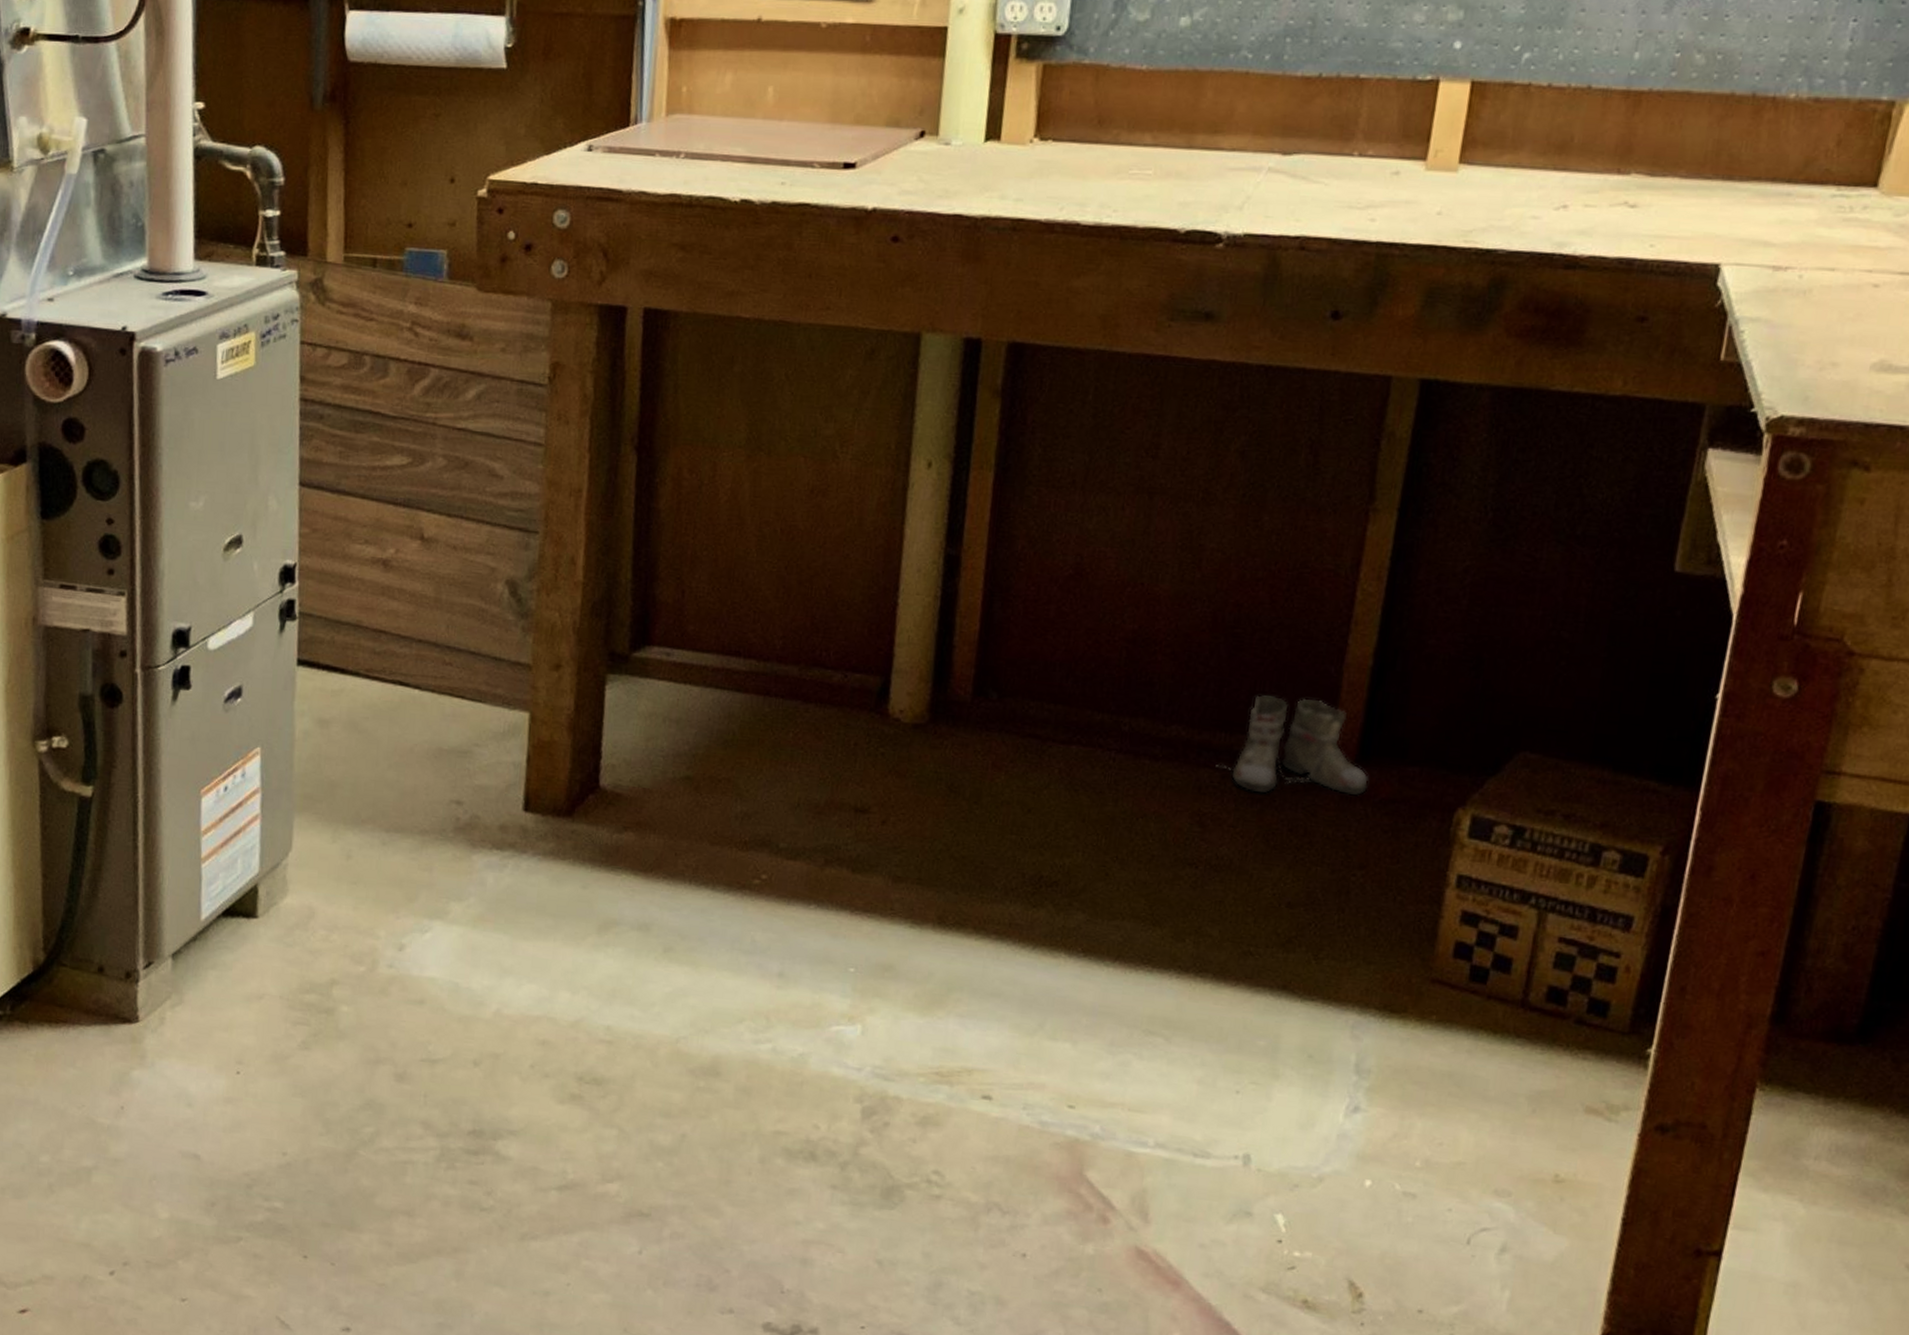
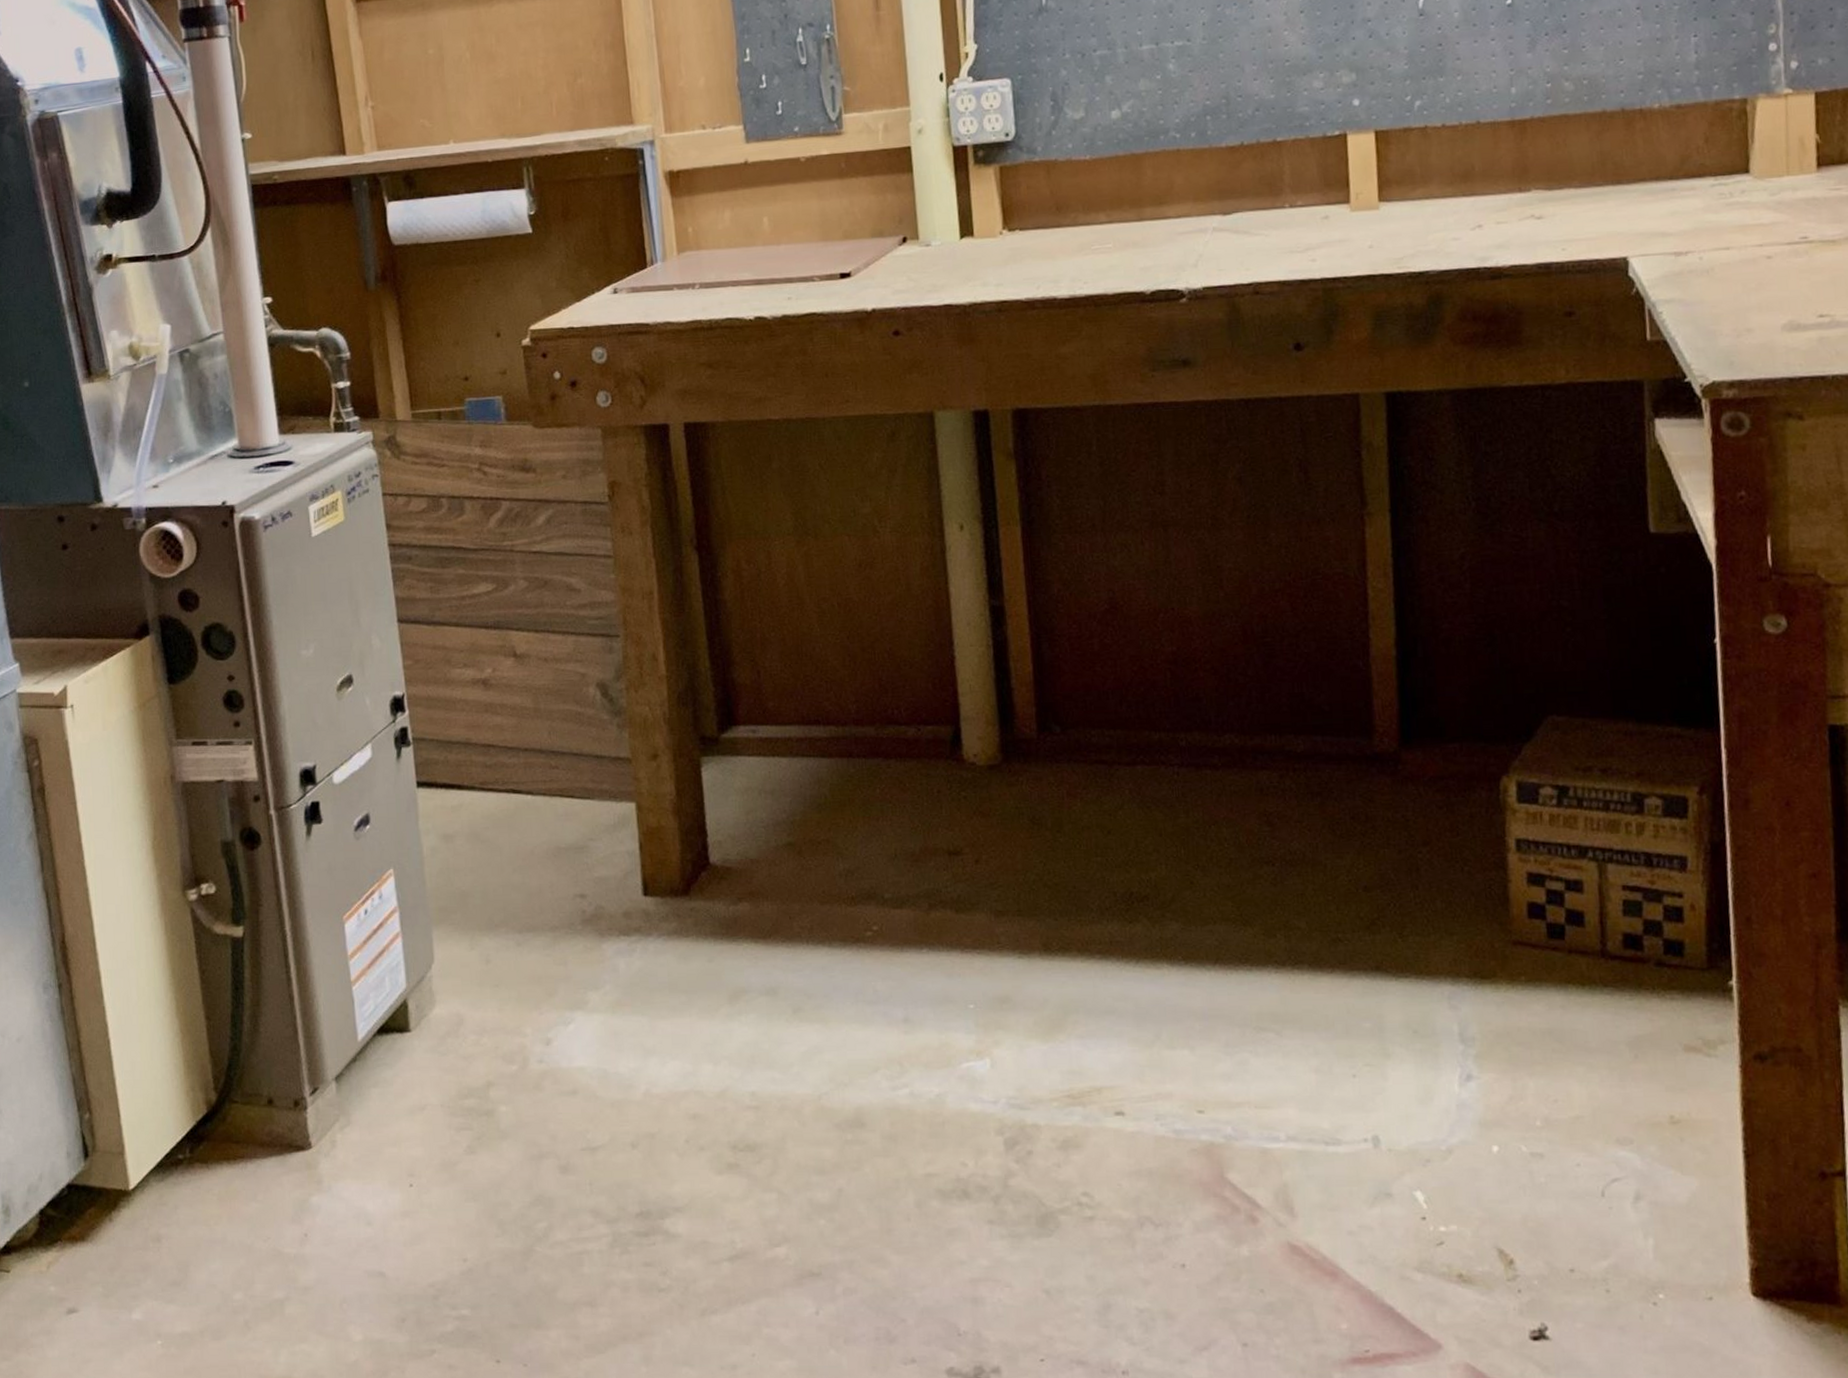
boots: present [1215,695,1369,796] -> none [1272,692,1415,787]

